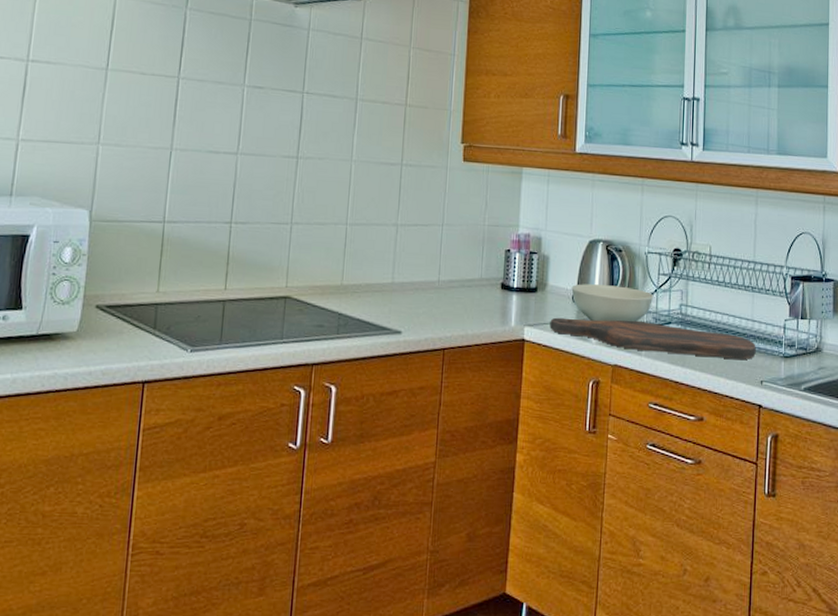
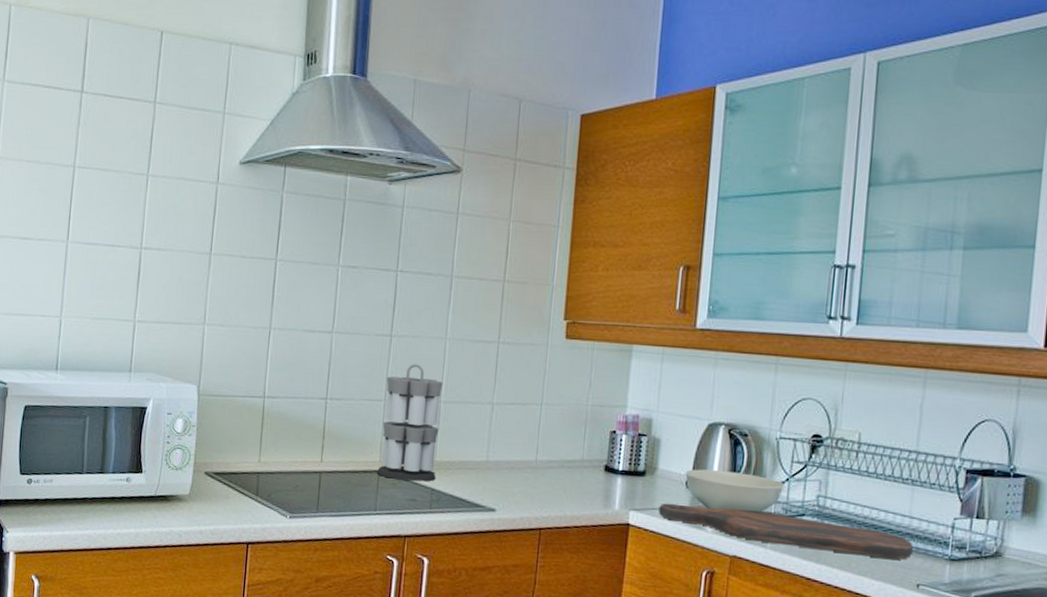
spice rack: none [283,186,349,307] -> present [377,364,443,482]

